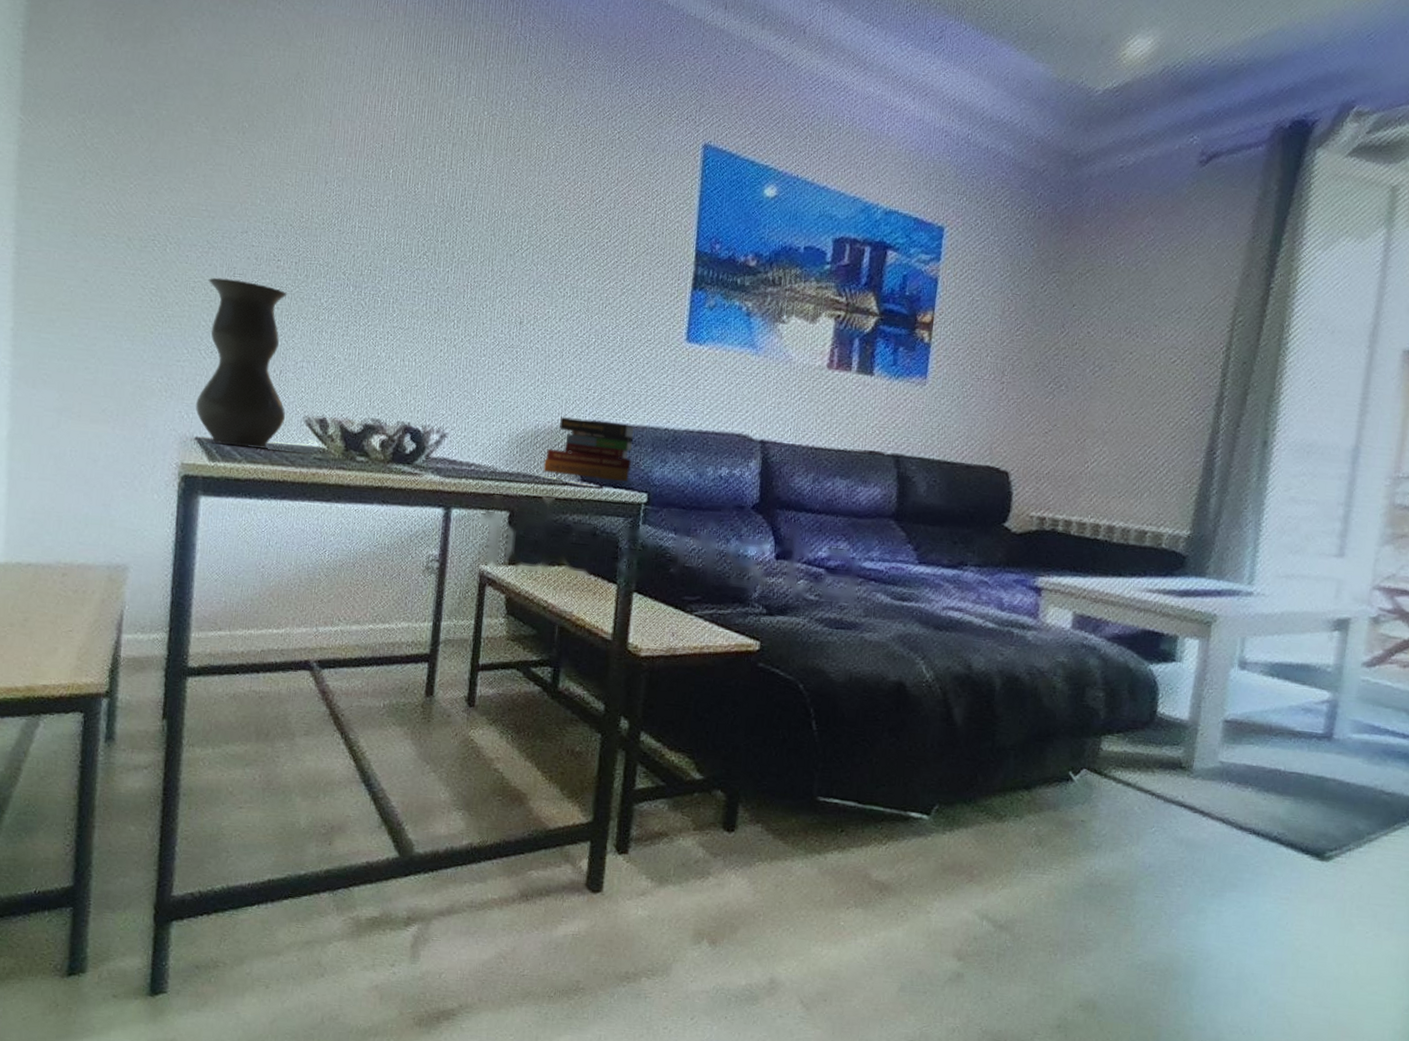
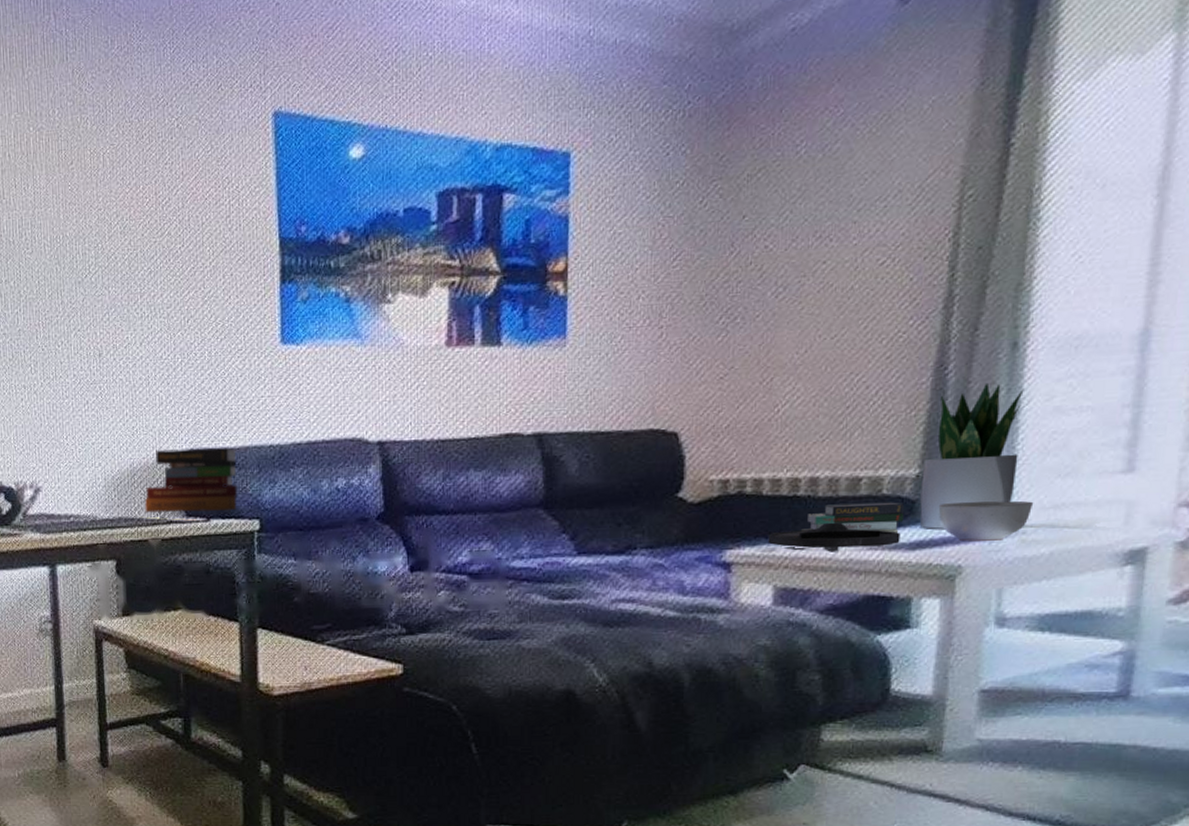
tray: none [1071,564,1173,591] -> present [768,522,901,552]
books: none [1098,550,1177,581] -> present [801,502,905,533]
planter: none [1188,469,1270,582] -> present [920,382,1024,529]
bowl: none [1202,562,1272,598] -> present [938,500,1034,542]

